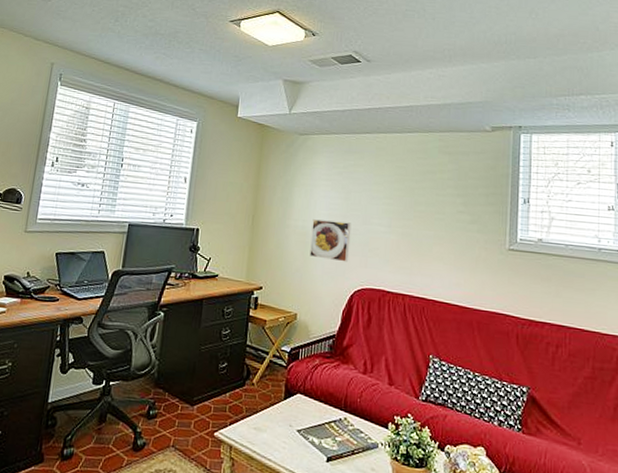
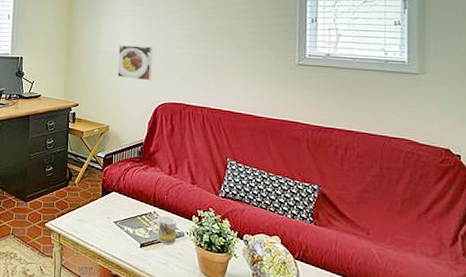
mug: none [340,422,370,459] -> present [151,215,176,245]

